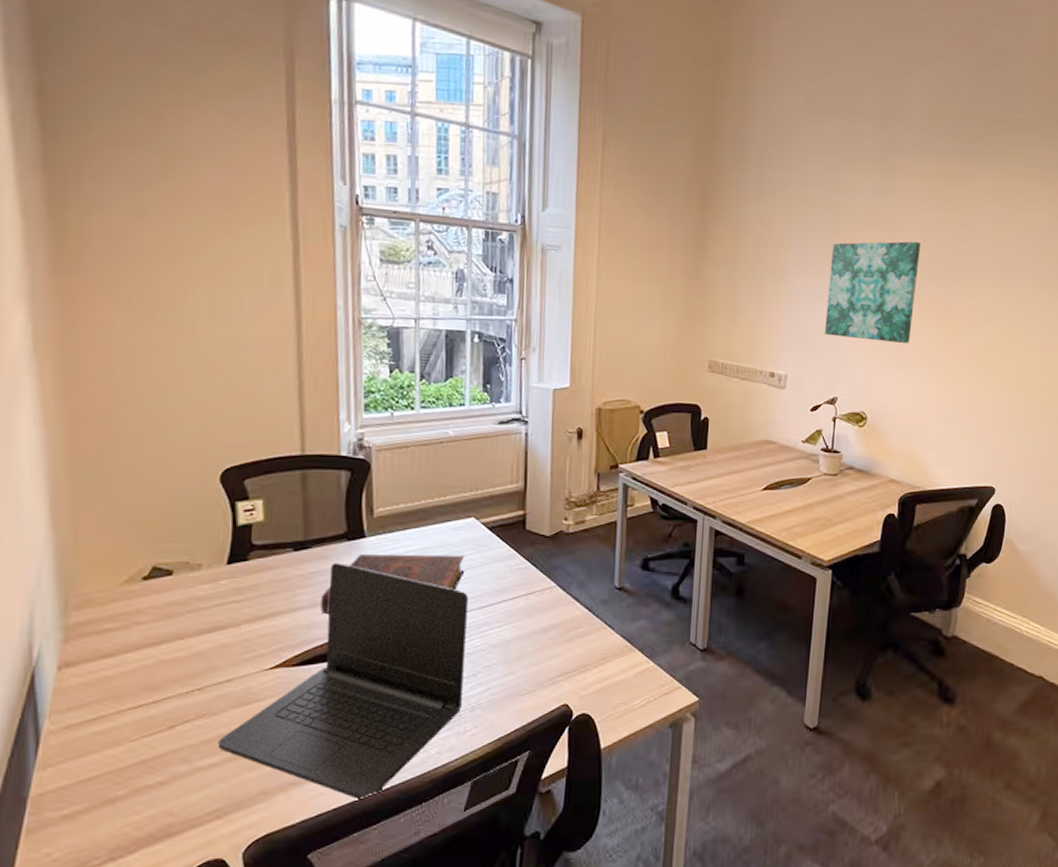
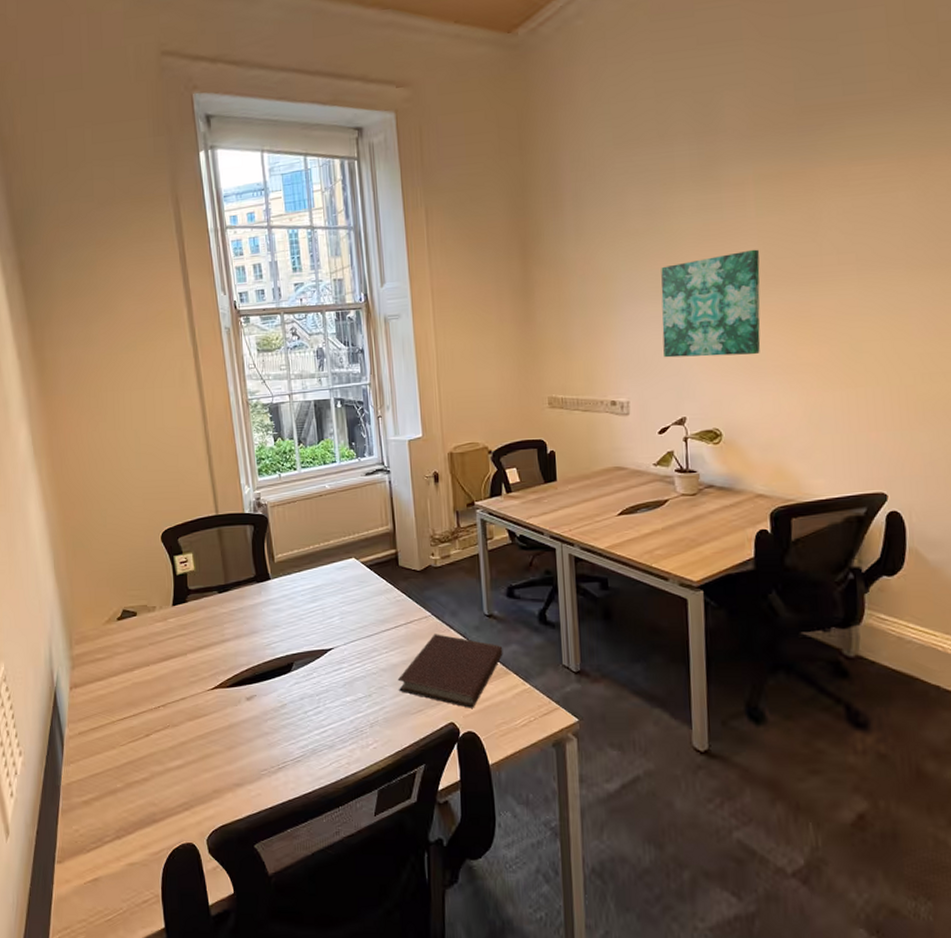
laptop: present [217,563,468,800] -> none [180,602,362,801]
book: present [320,554,465,614] -> none [242,591,352,644]
notebook: none [508,607,630,688] -> present [397,634,503,708]

